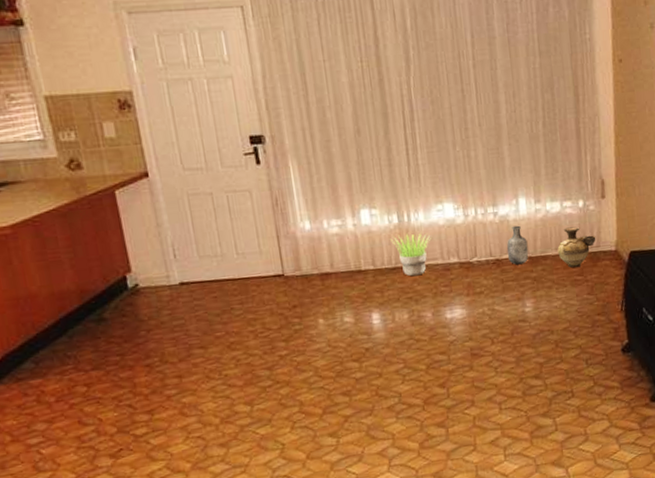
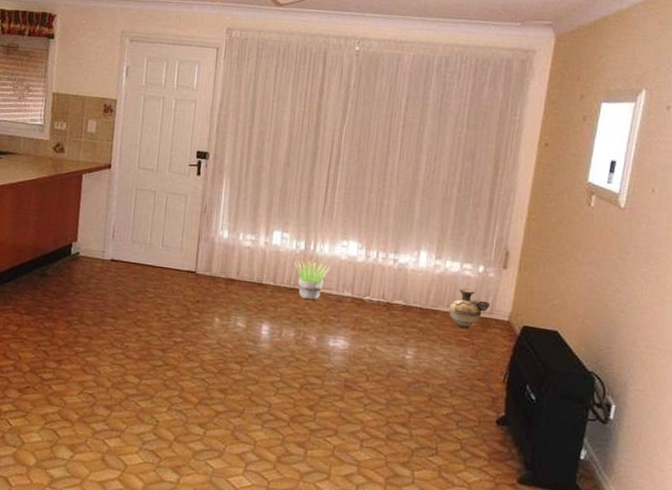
vase: present [507,225,529,265] -> none [399,275,421,313]

